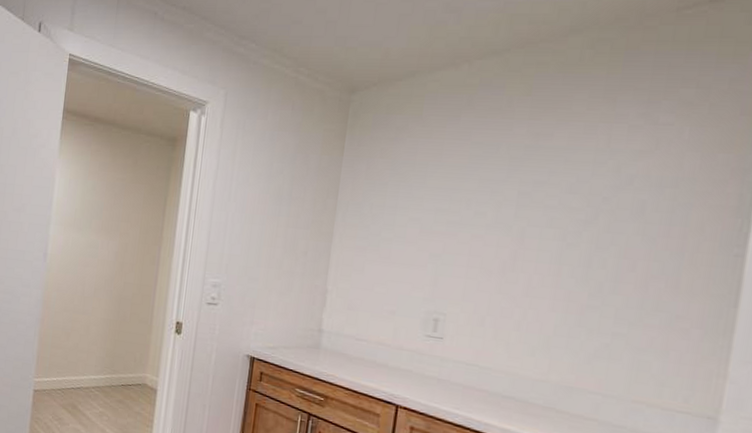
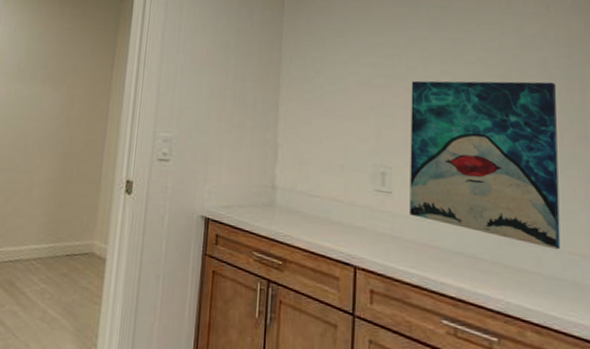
wall art: none [460,226,650,398] -> present [409,80,561,250]

